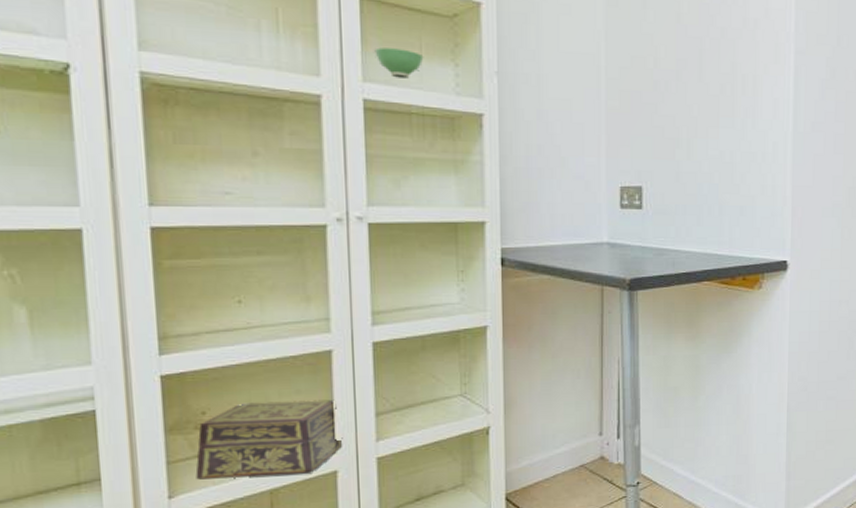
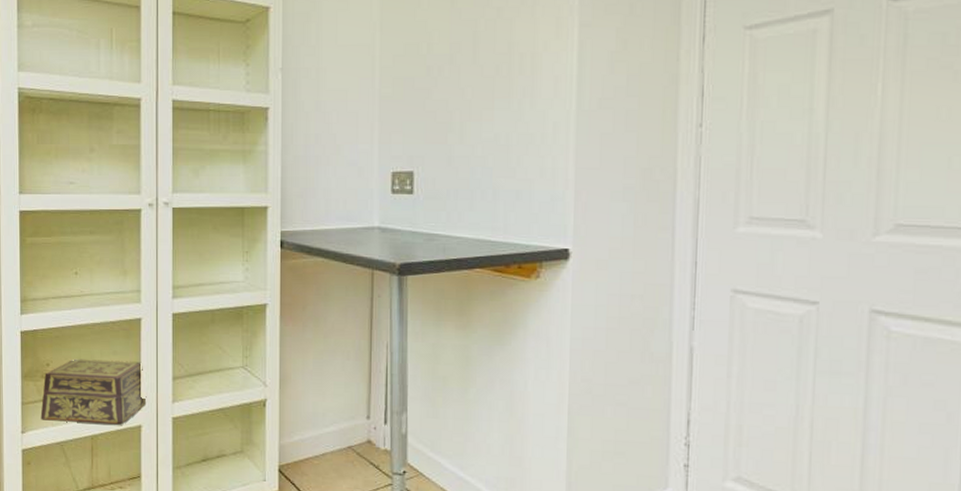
bowl: present [374,47,424,79] -> none [182,54,221,80]

